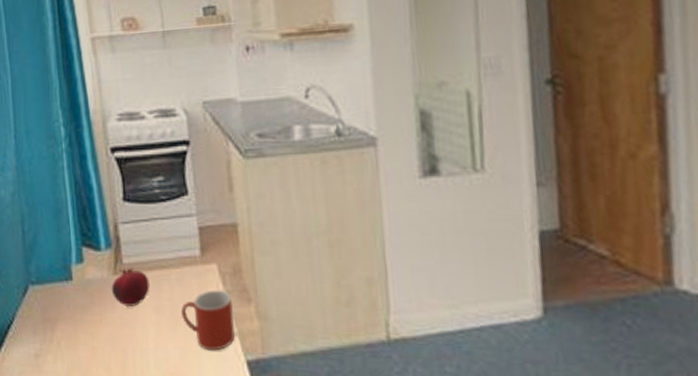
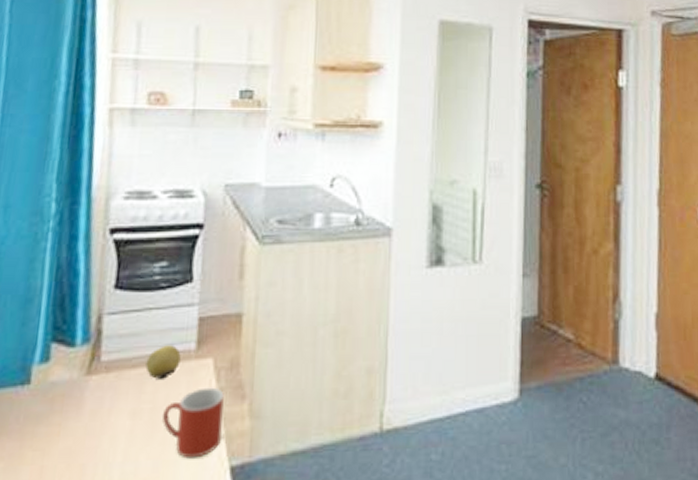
fruit: present [111,268,150,306] -> none [79,366,130,412]
fruit: none [160,251,189,281] -> present [145,345,181,379]

